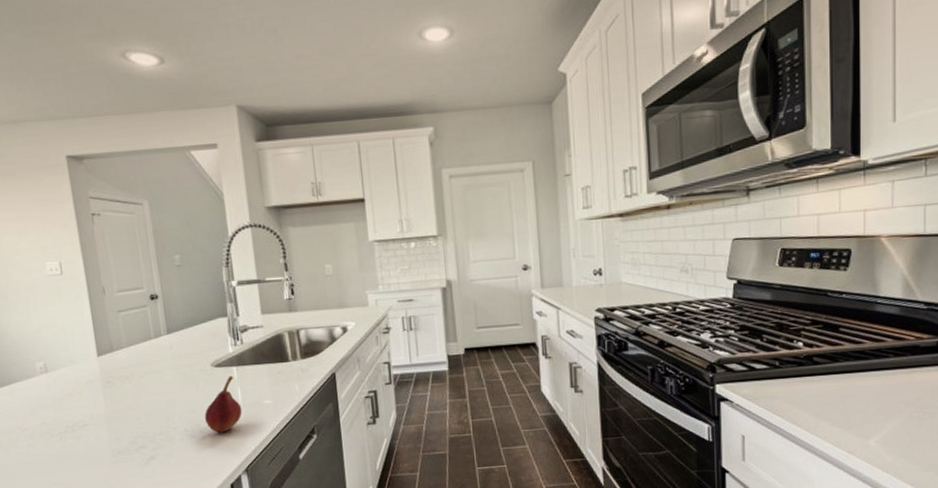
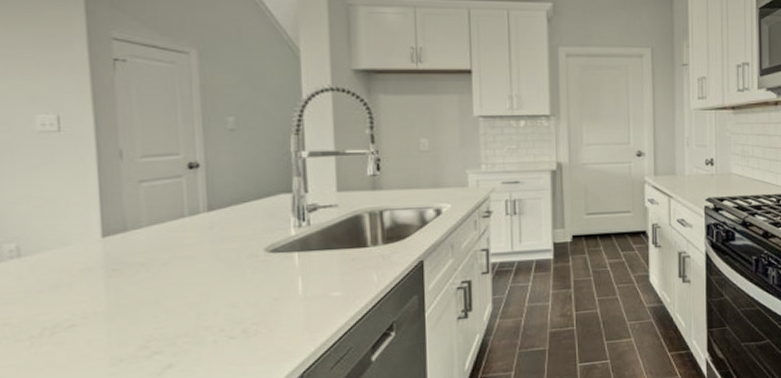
fruit: present [204,375,242,433] -> none [250,263,302,333]

